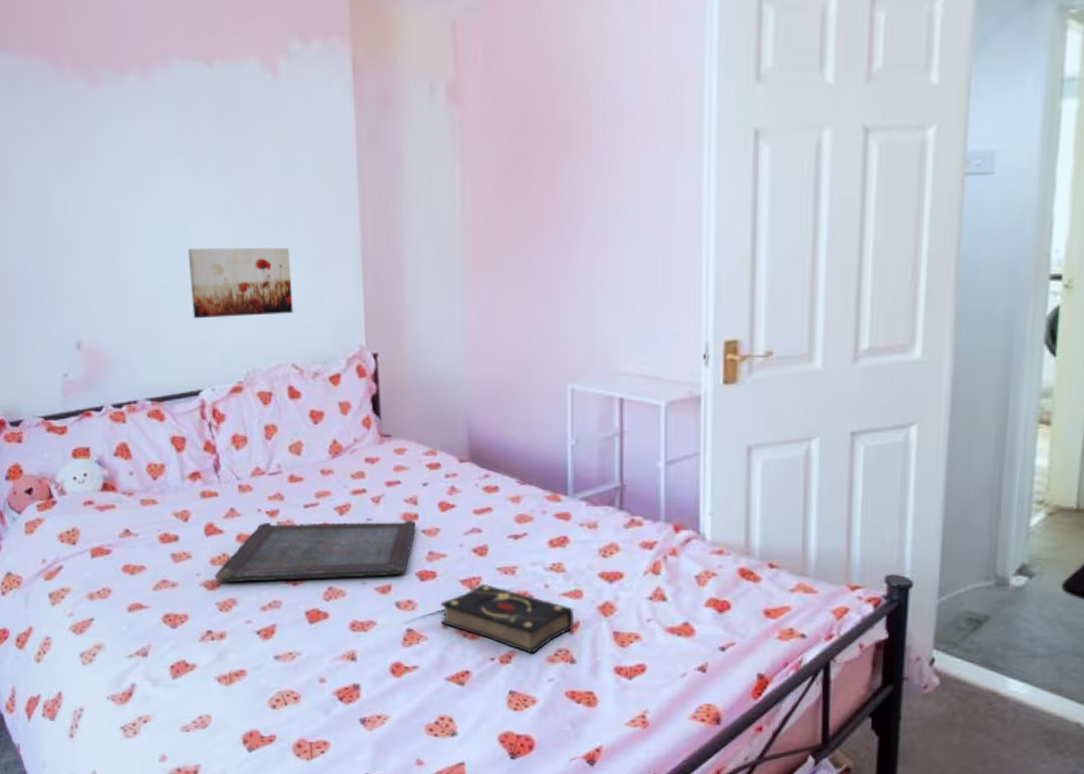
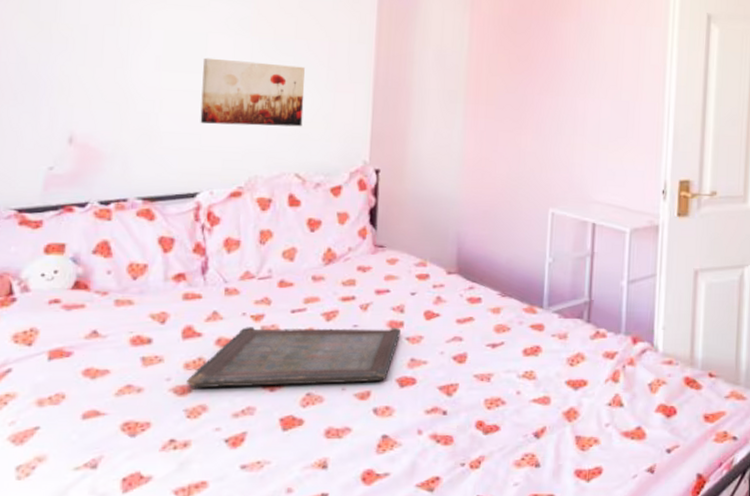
book: present [440,583,575,655] -> none [416,390,542,460]

